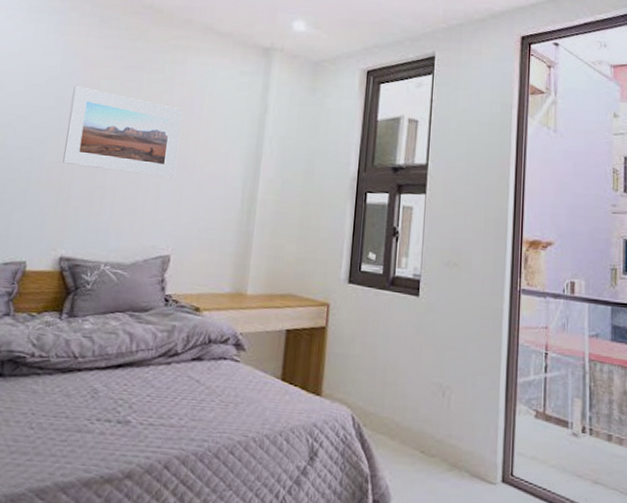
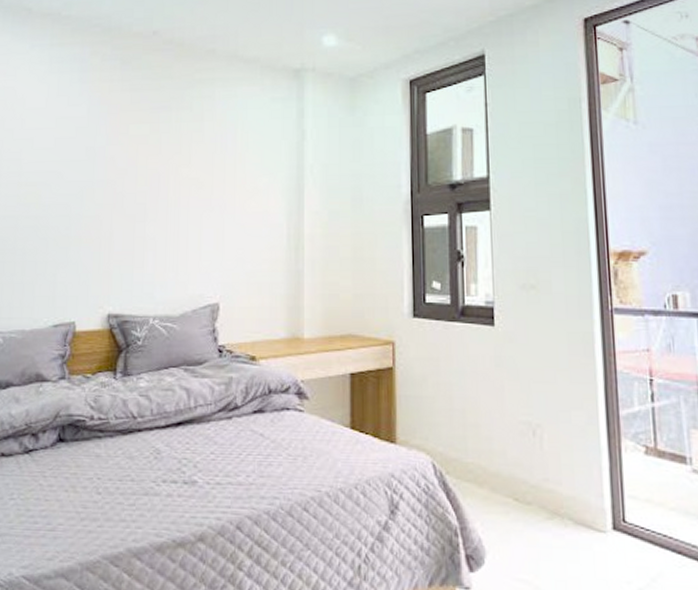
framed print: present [63,86,183,178] -> none [100,134,216,221]

